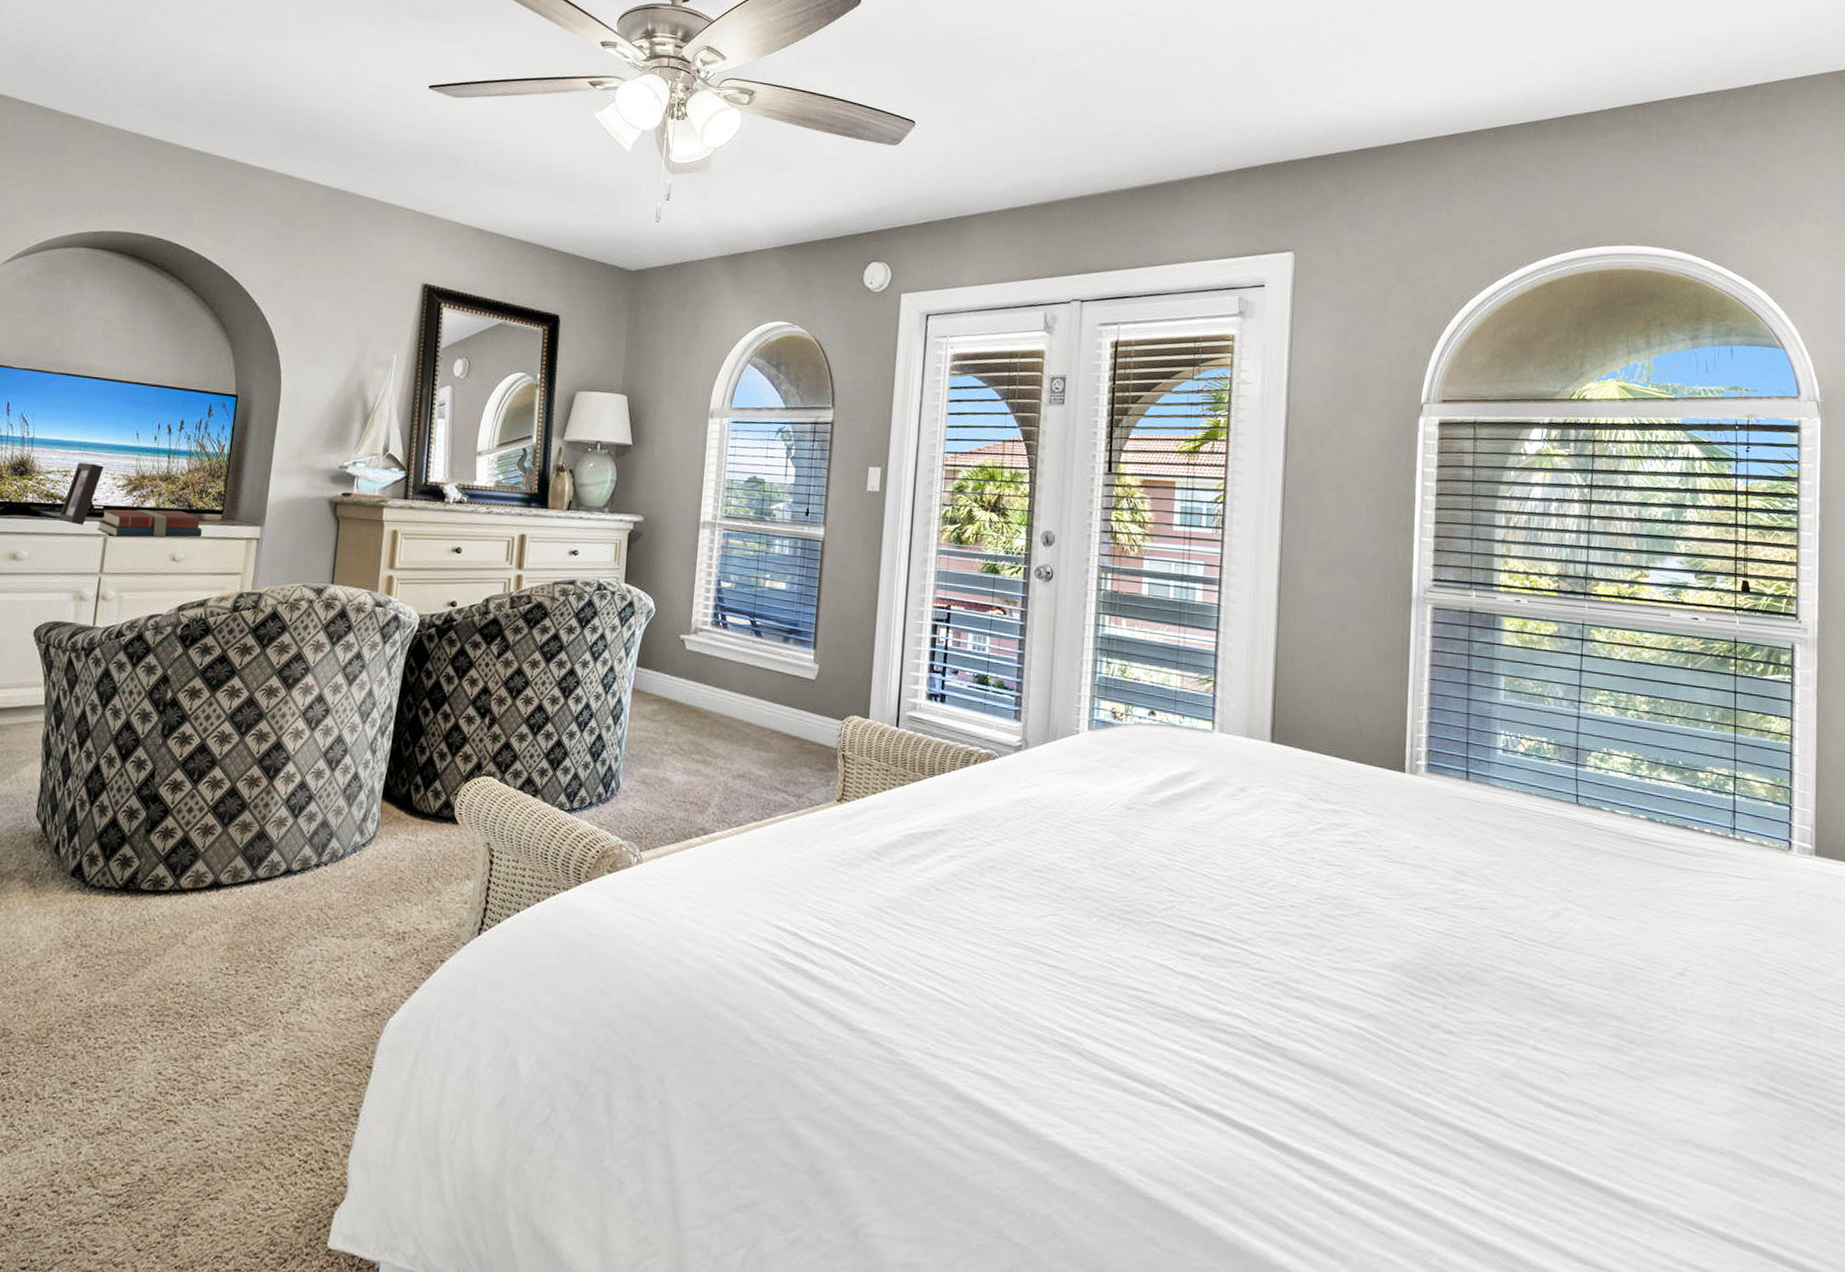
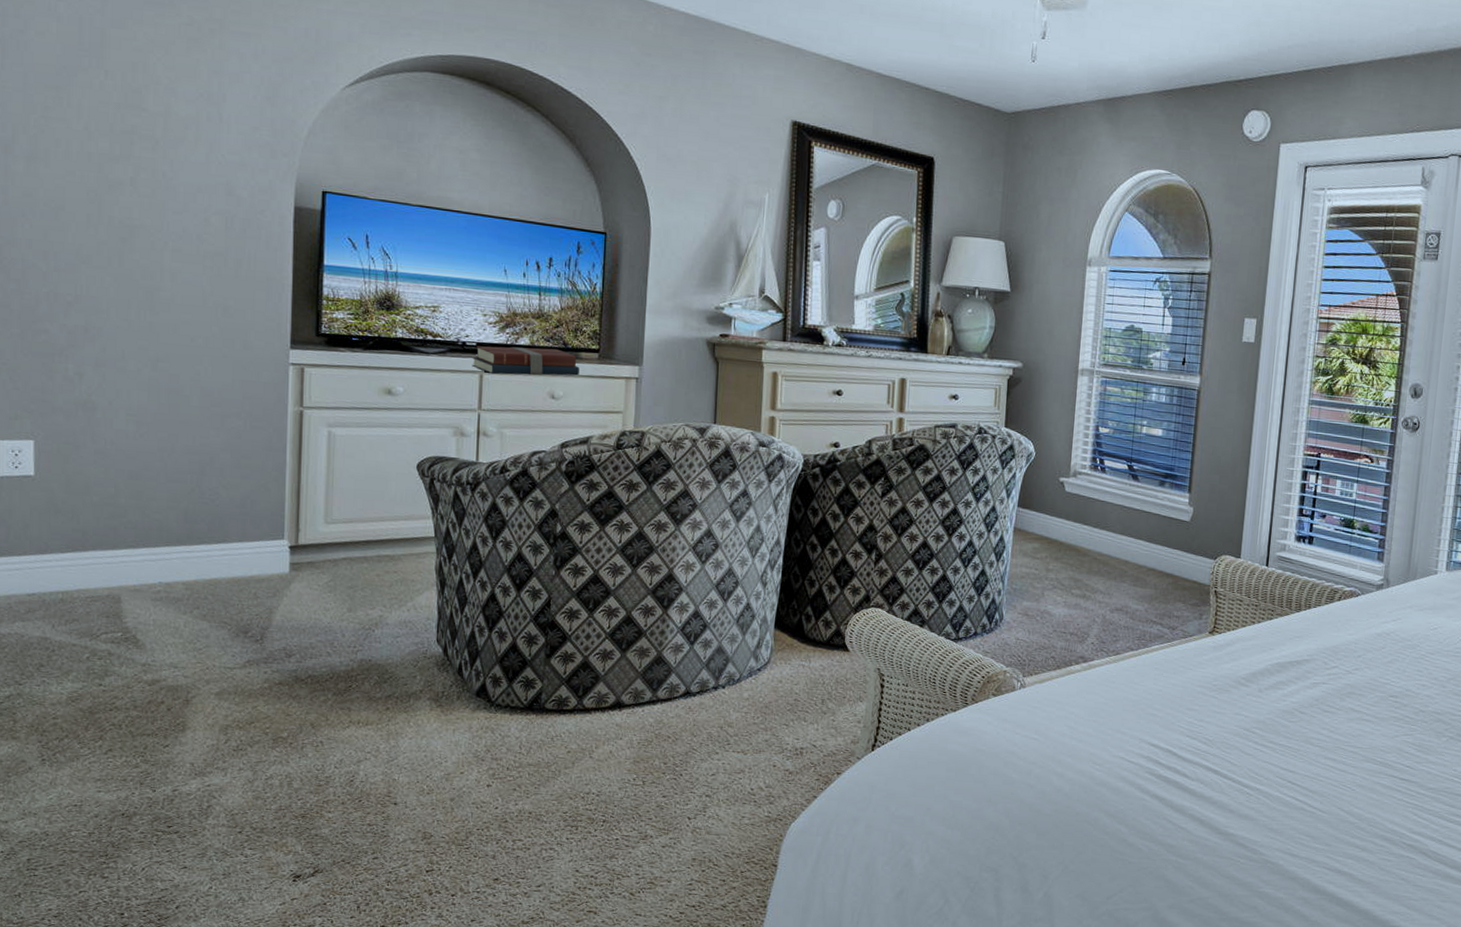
picture frame: present [58,462,104,525] -> none [431,298,473,361]

